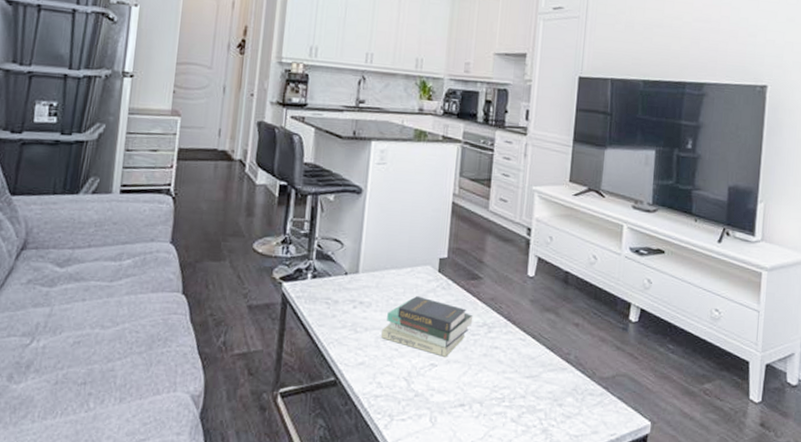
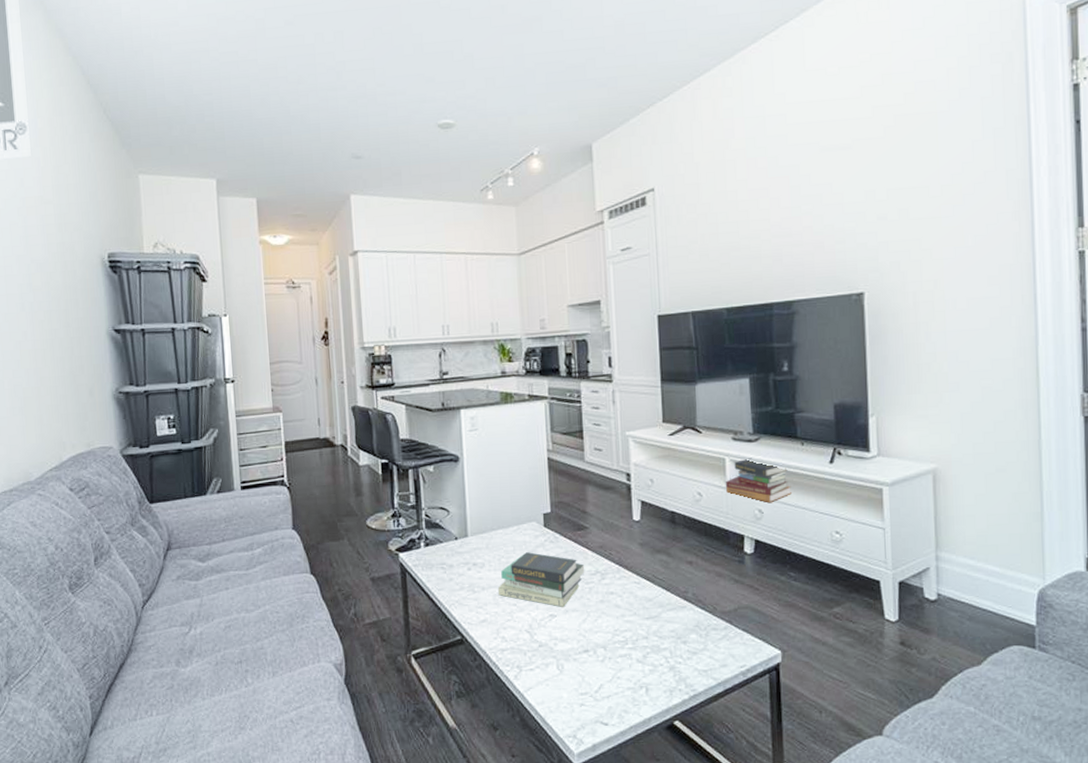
books: none [620,227,680,274] -> present [725,458,791,503]

